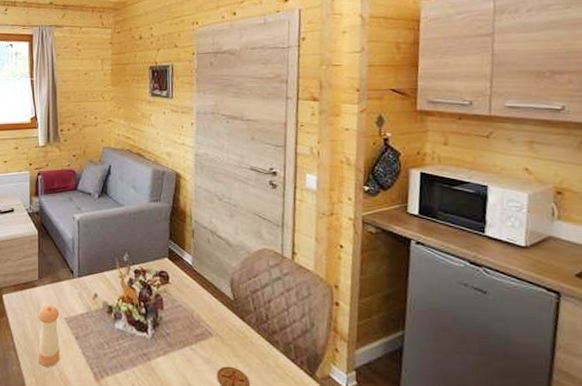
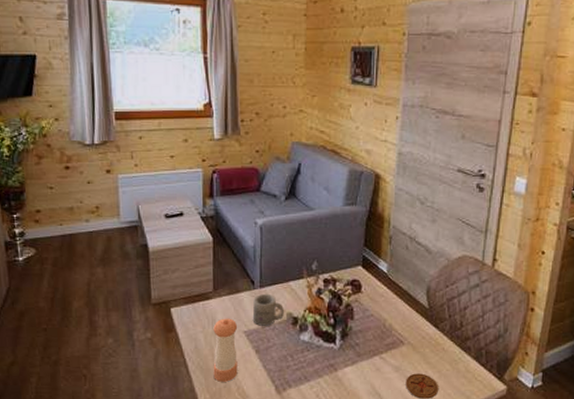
mug: none [72,282,101,314] -> present [252,293,285,326]

